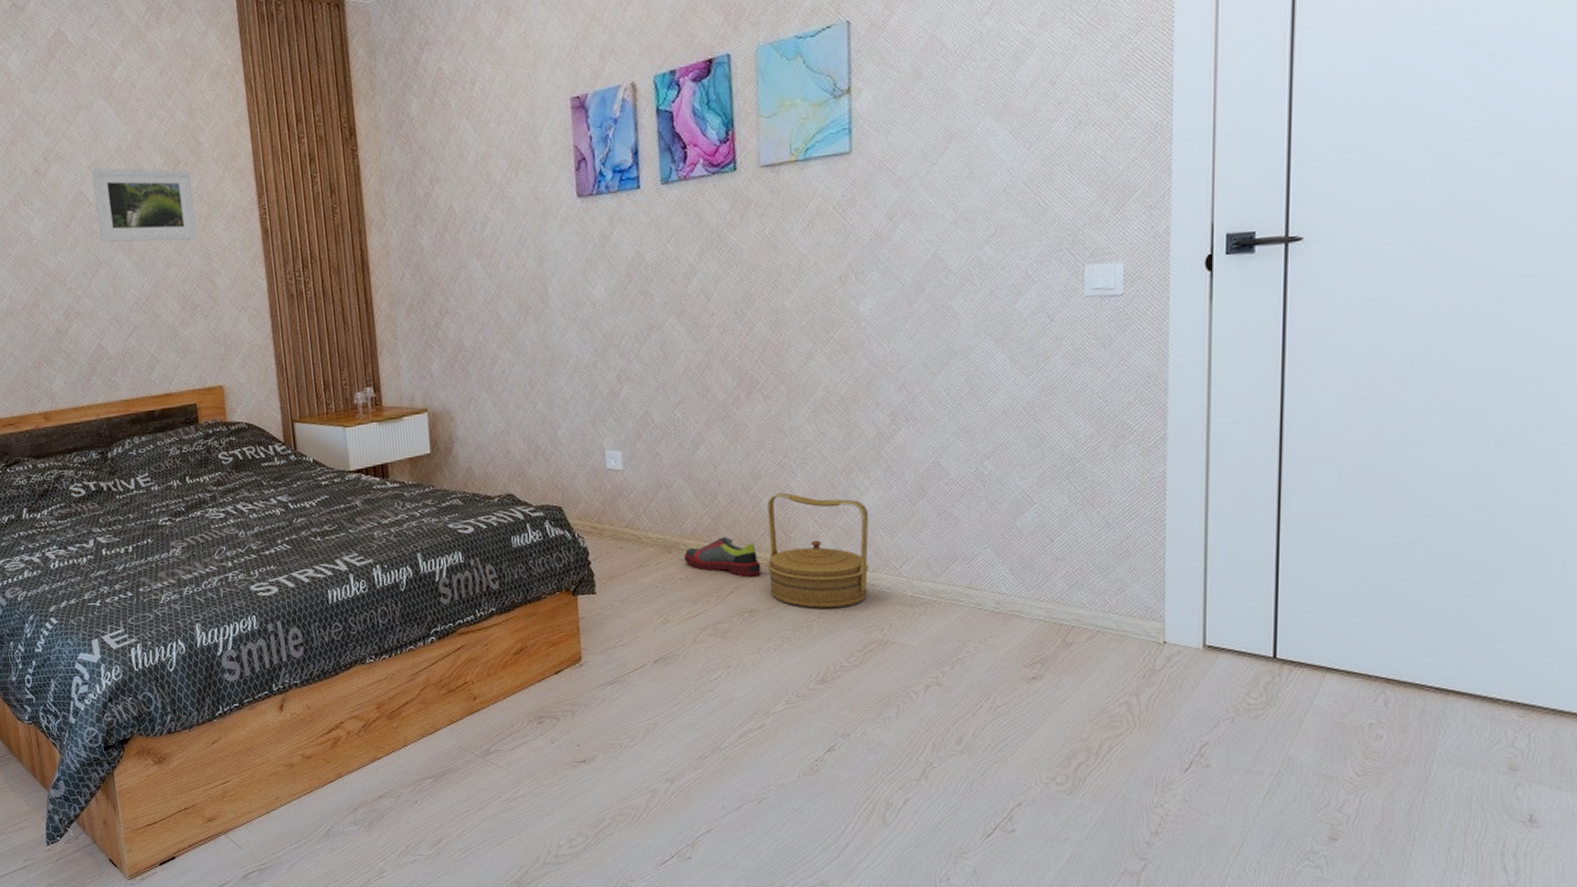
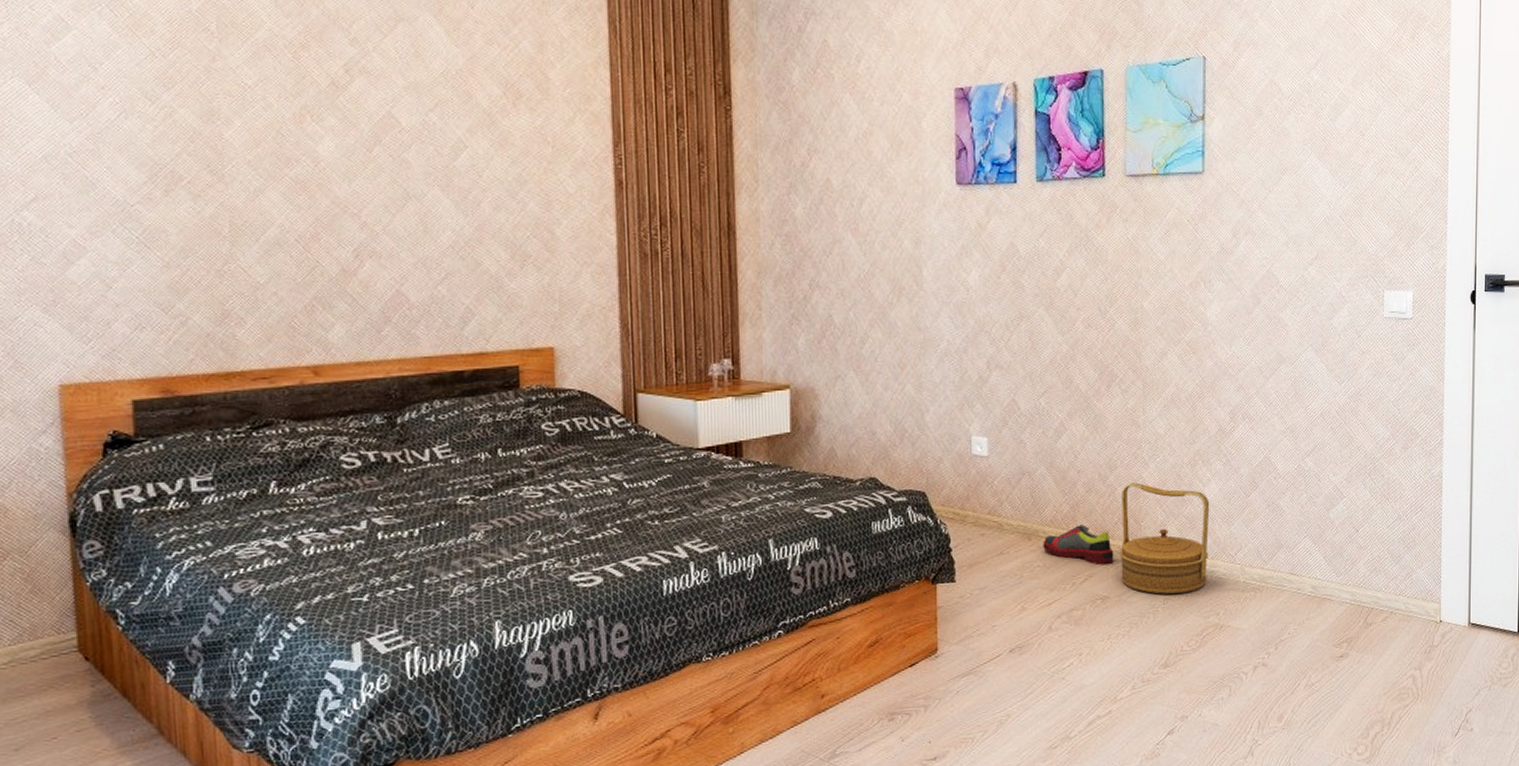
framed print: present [91,168,198,243] -> none [408,90,537,184]

